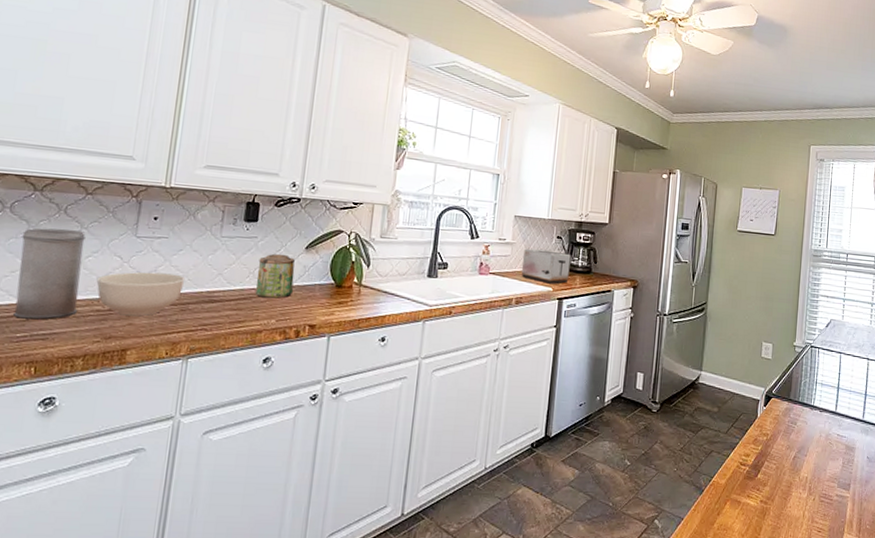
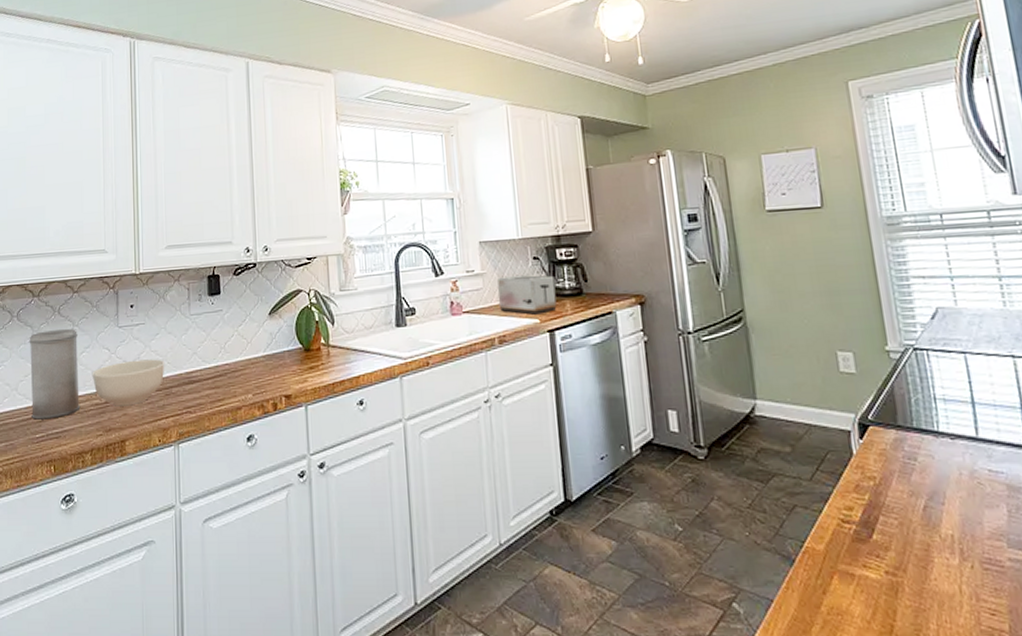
canister: present [256,253,295,299] -> none [227,323,264,373]

